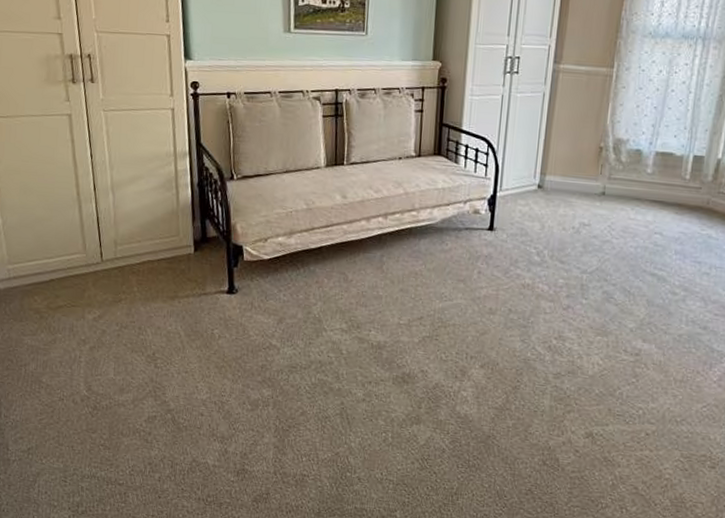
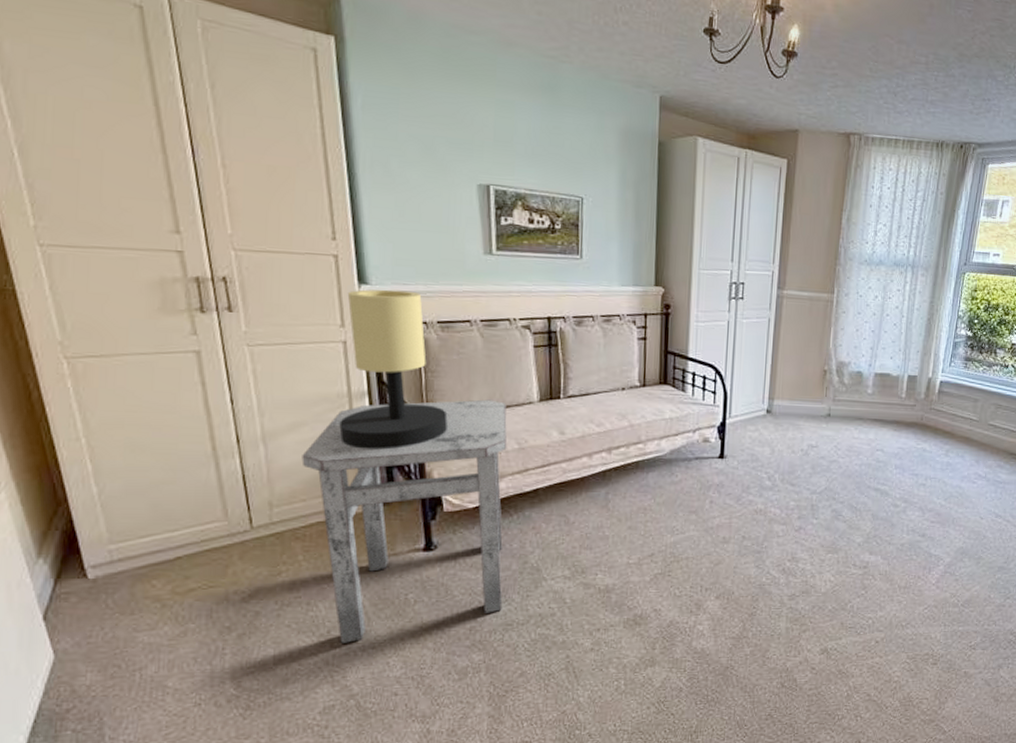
side table: none [139,163,298,366] -> present [302,399,507,645]
table lamp: none [167,64,250,203] -> present [339,289,448,450]

